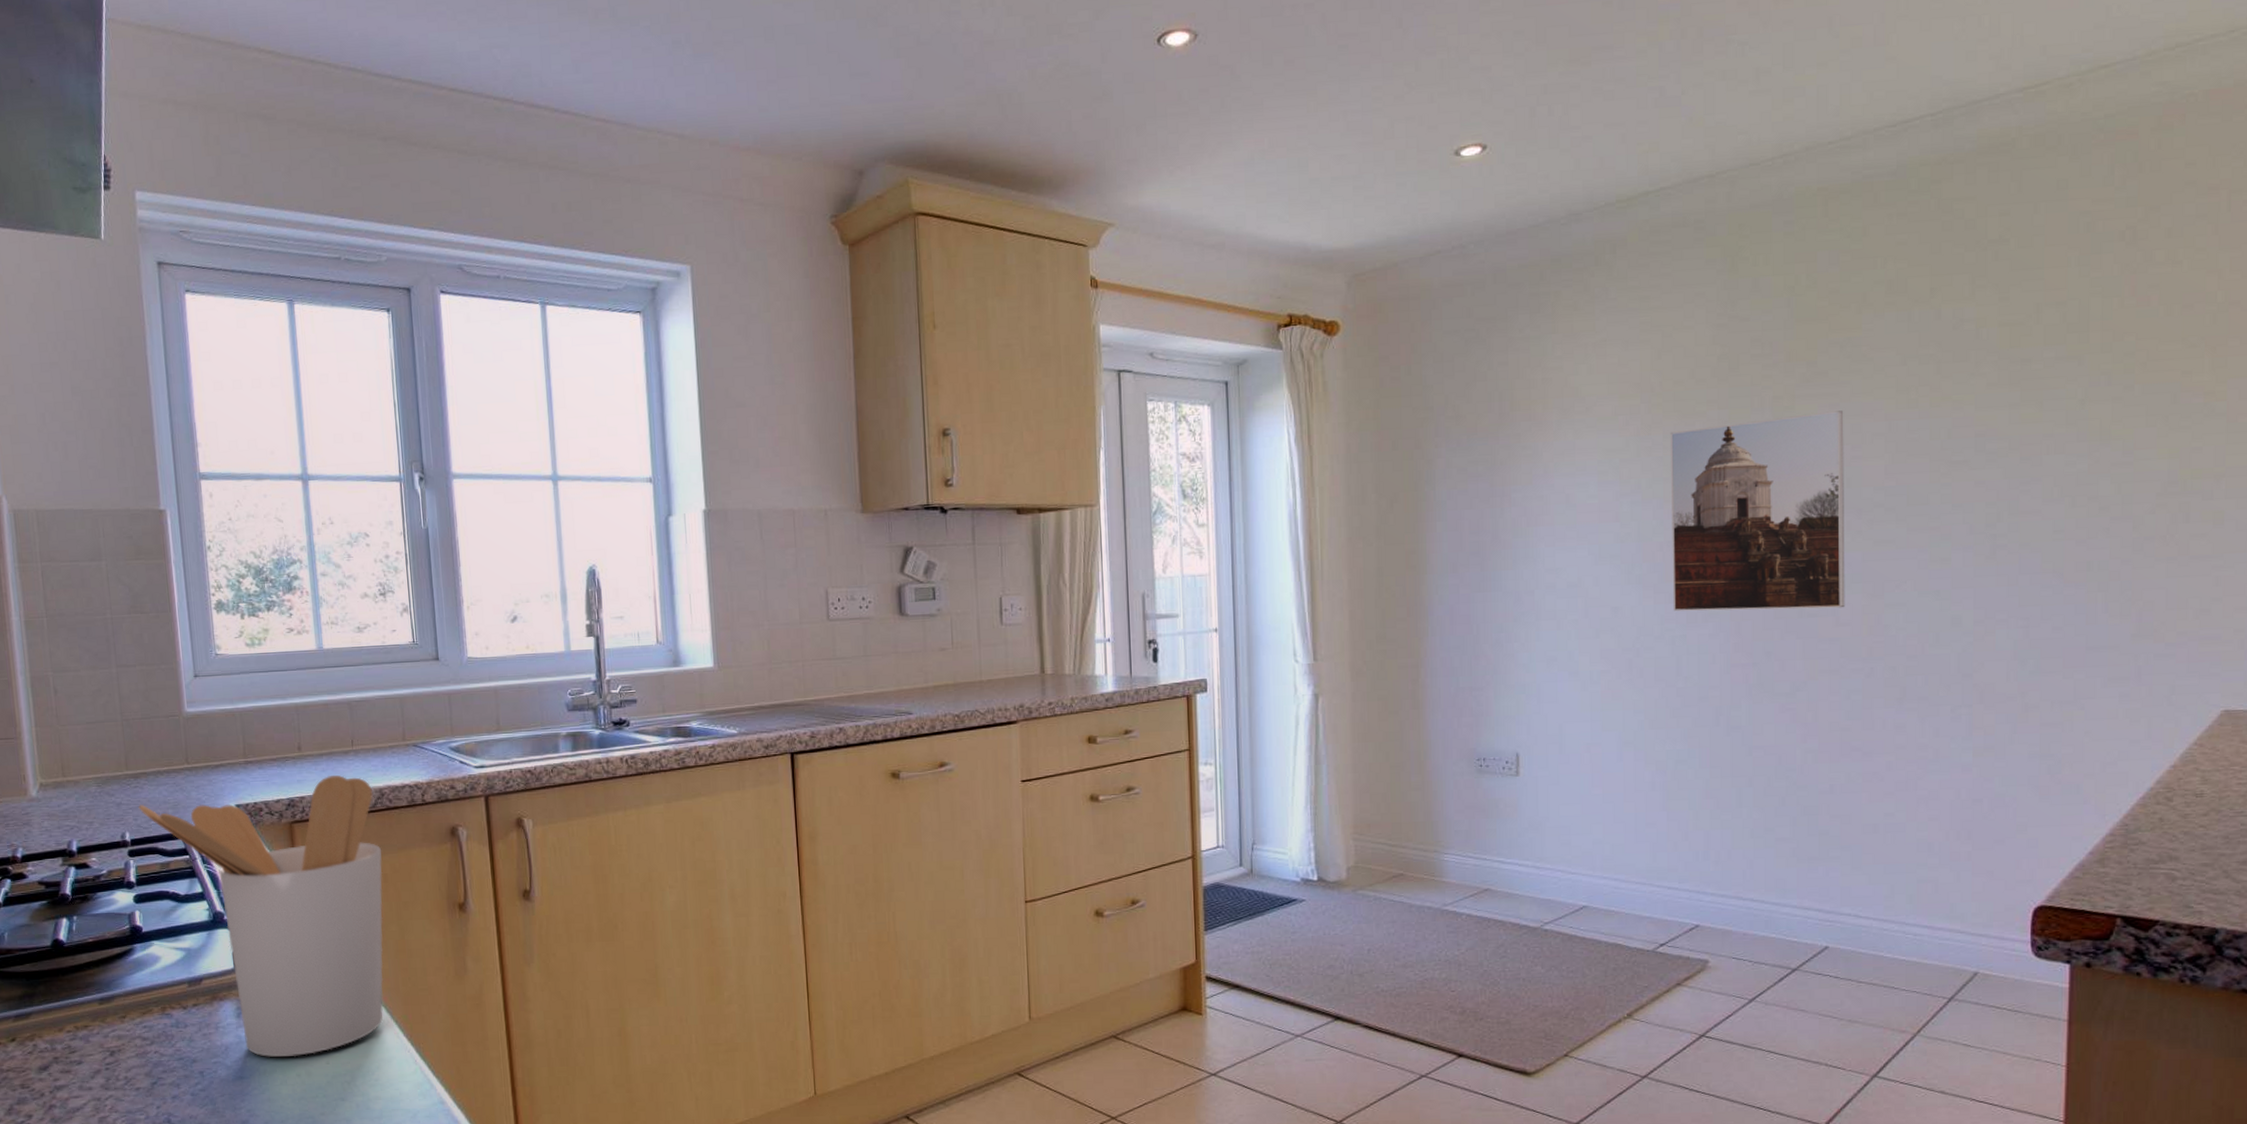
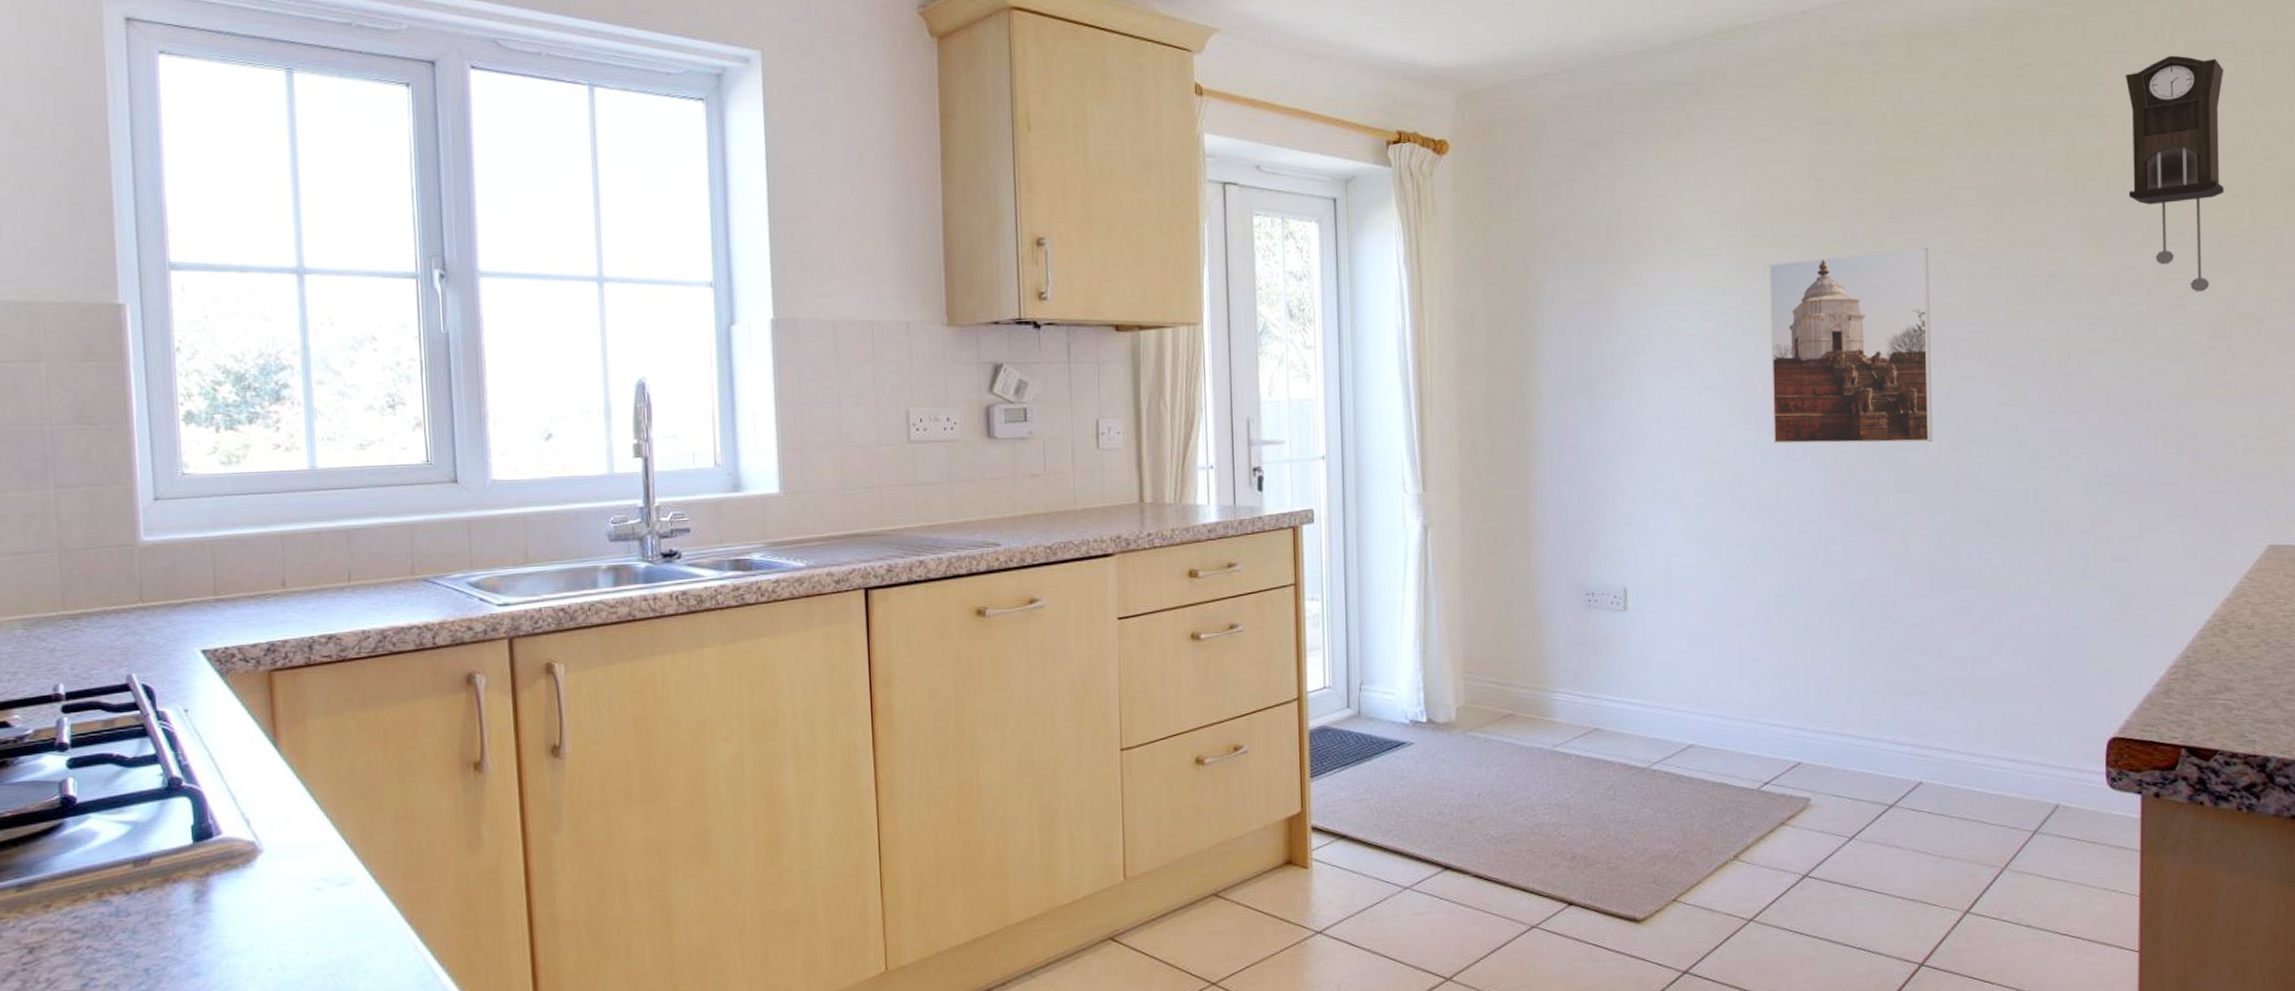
utensil holder: present [138,774,384,1057] -> none [77,614,382,949]
pendulum clock: none [2068,199,2184,448] -> present [2125,55,2224,292]

